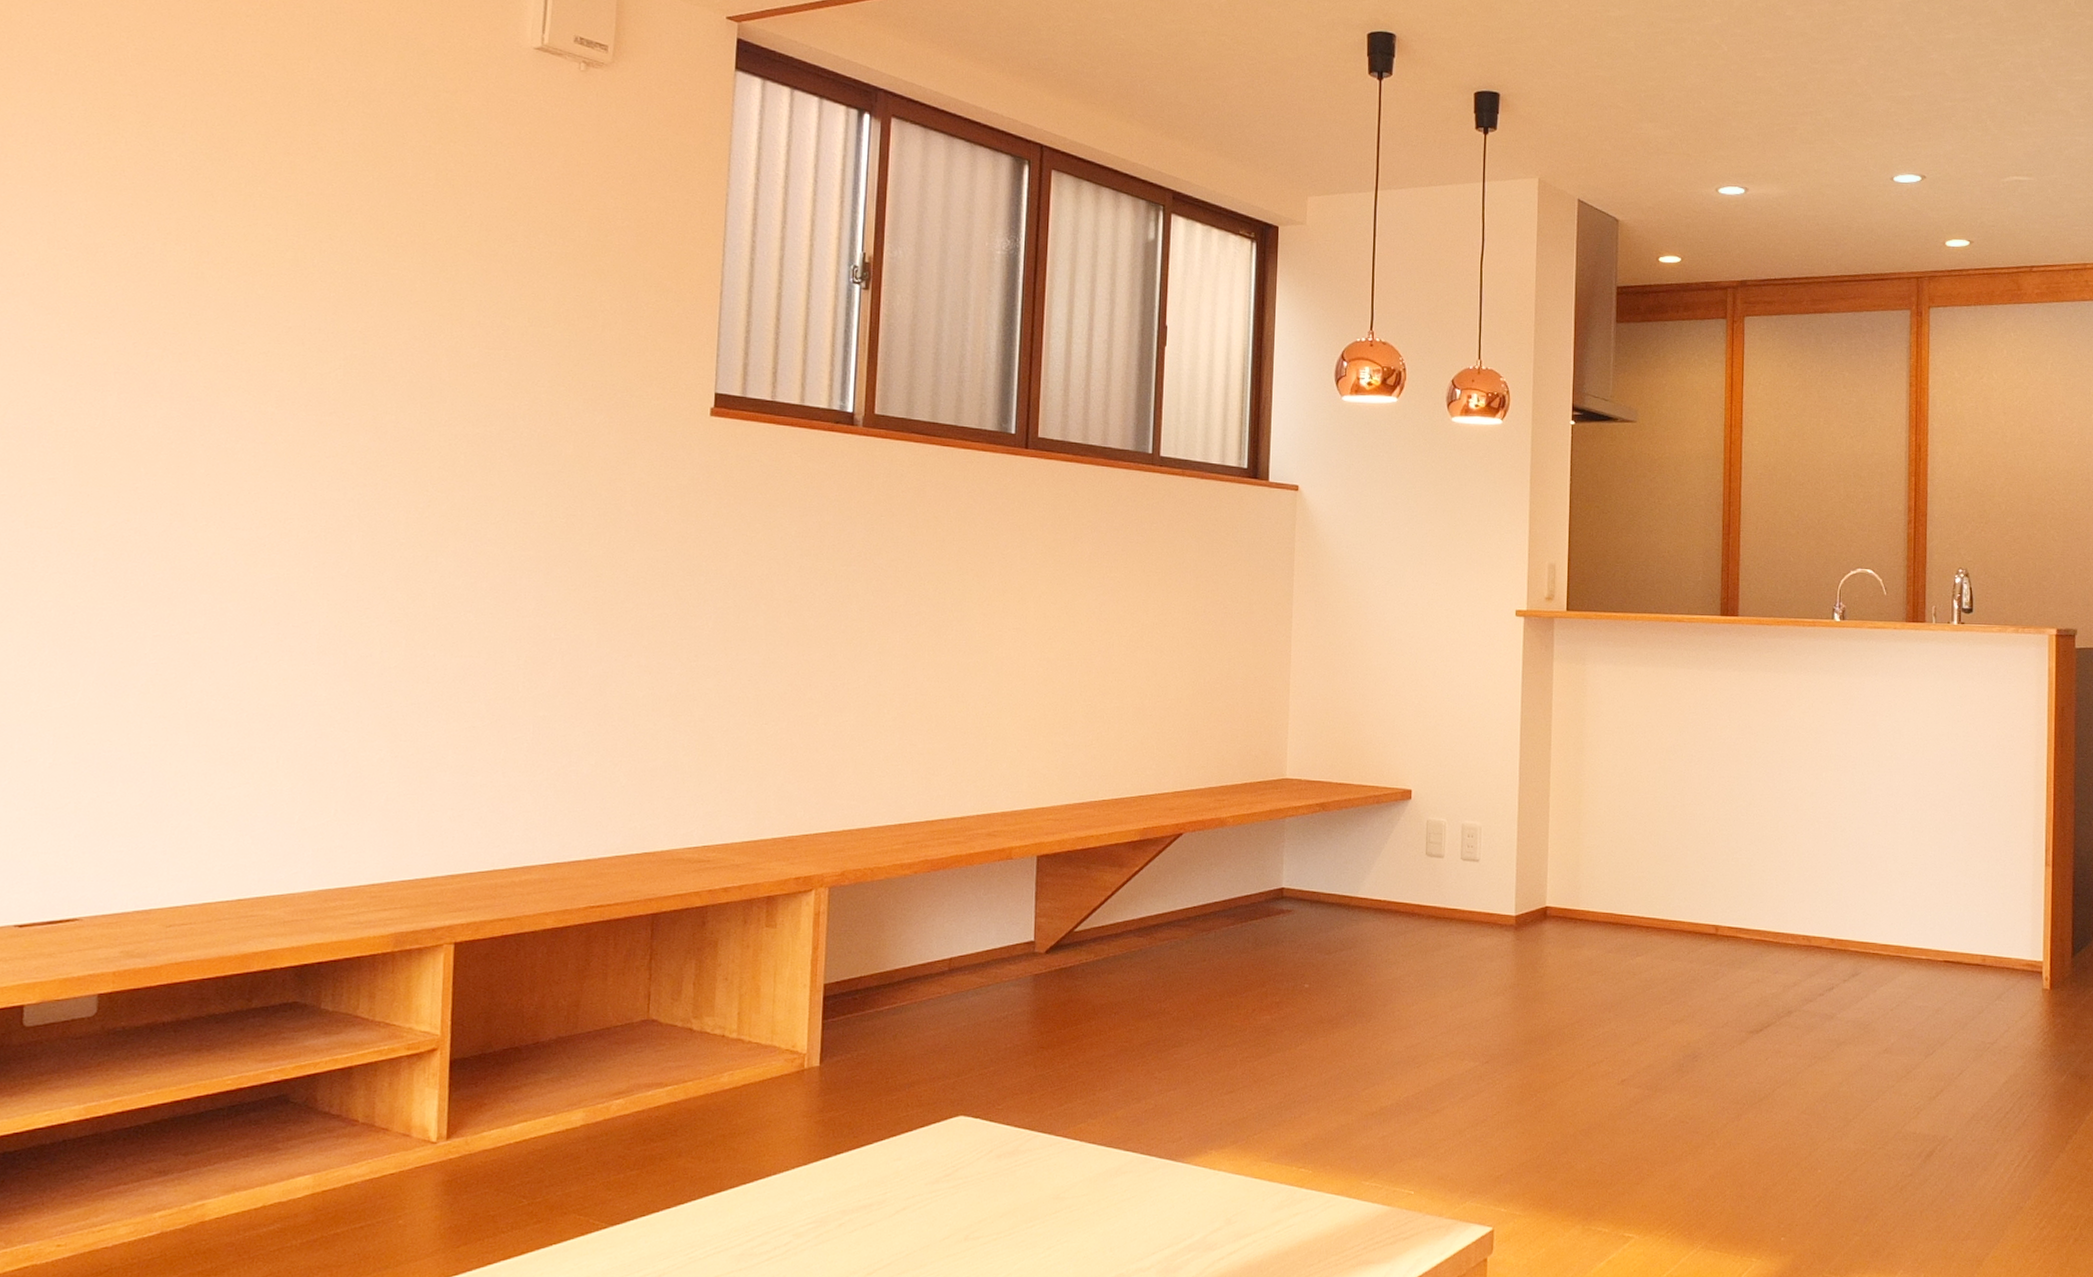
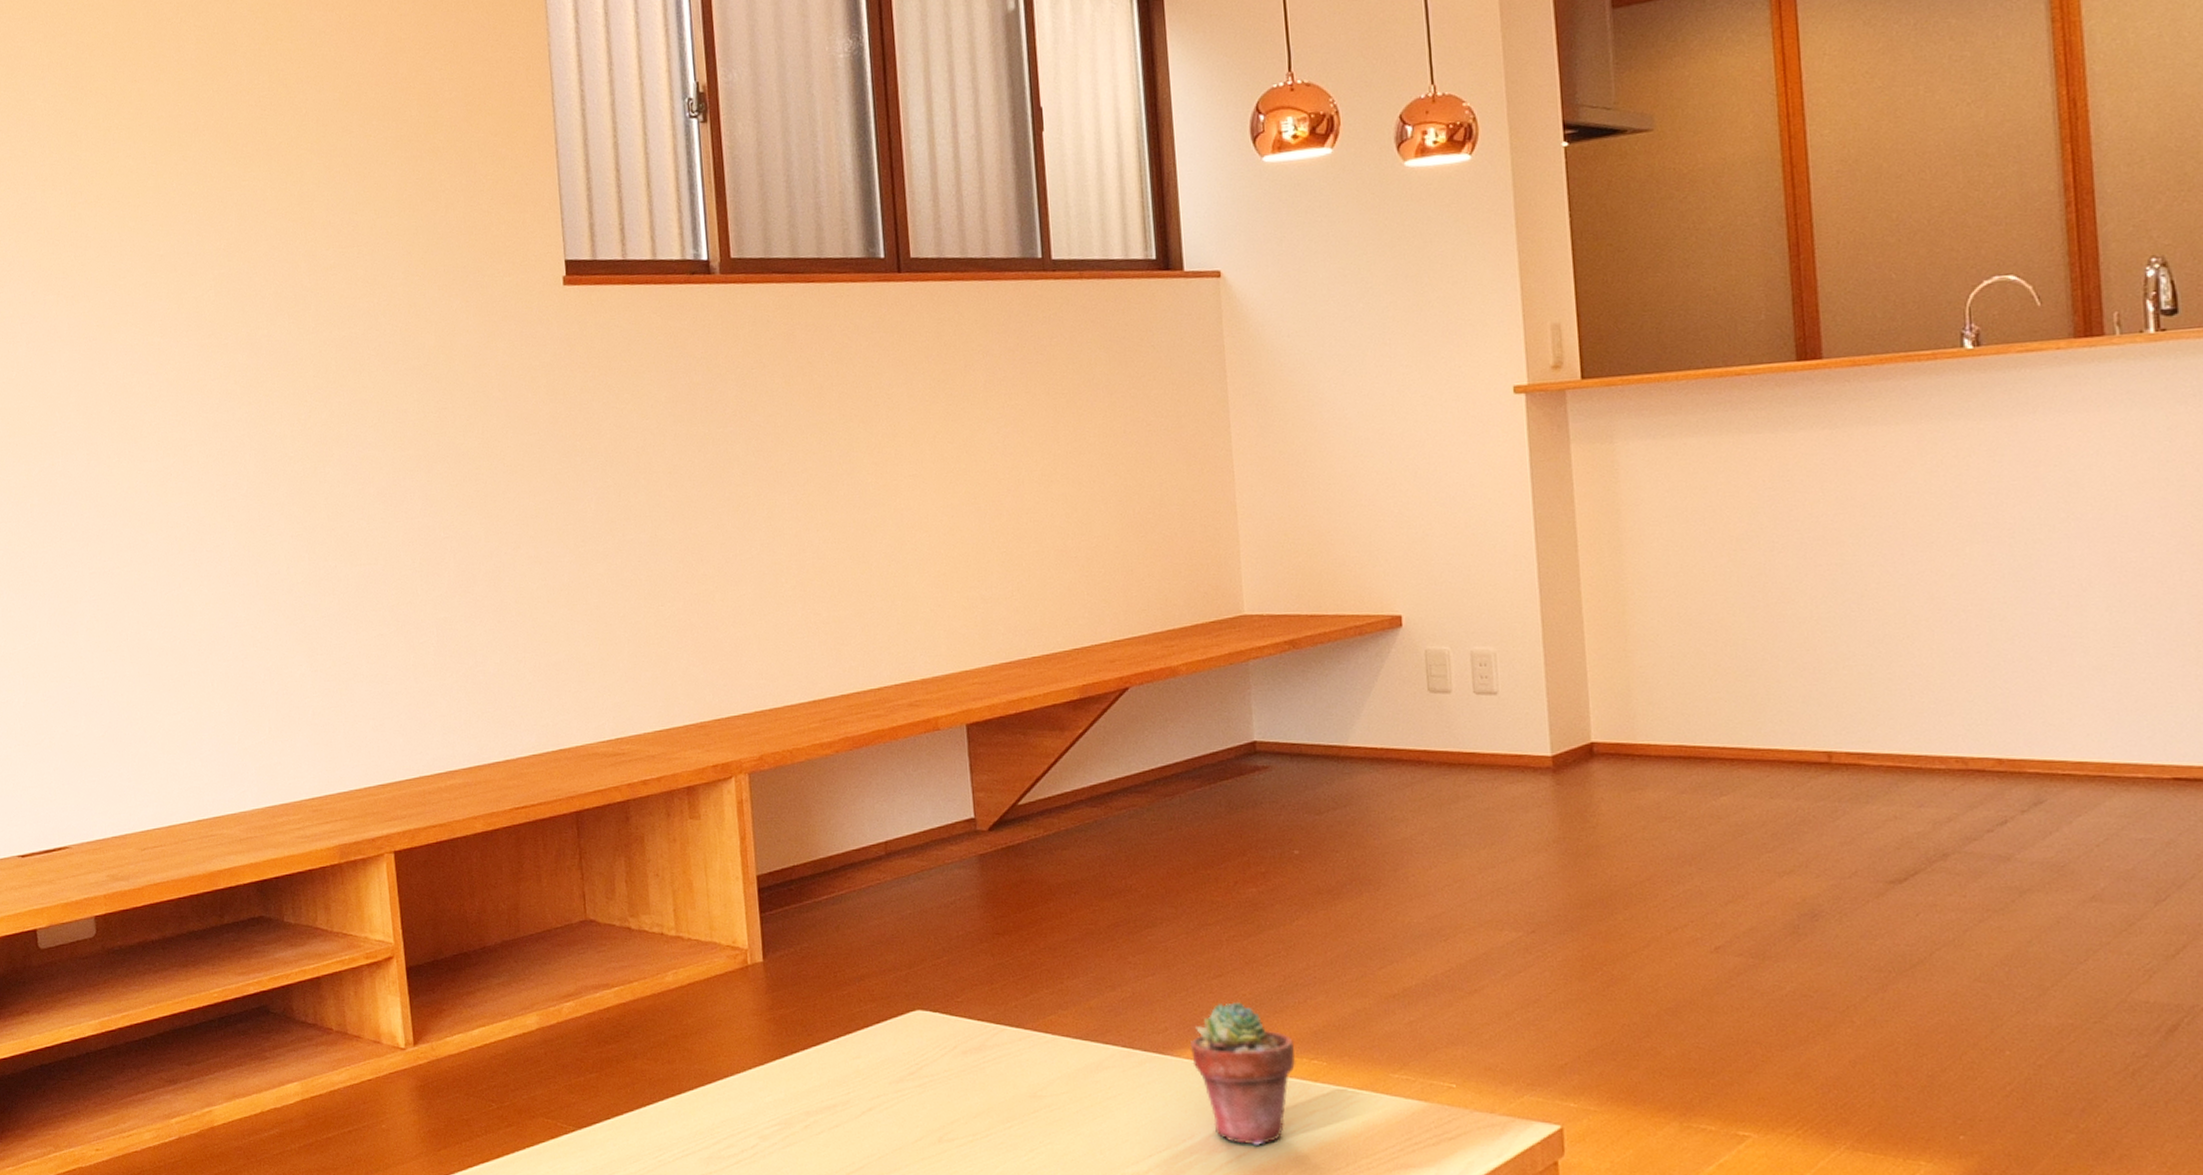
potted succulent: none [1198,1116,1287,1244] -> present [1190,1002,1296,1145]

